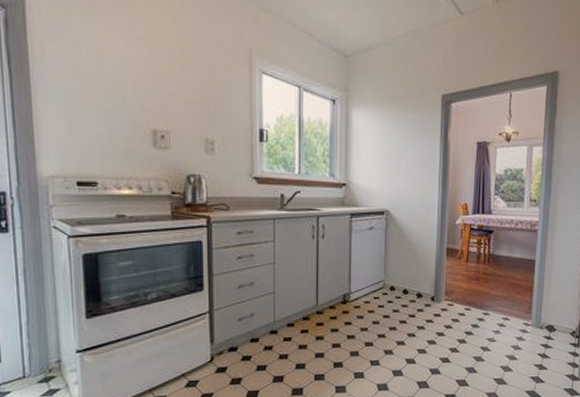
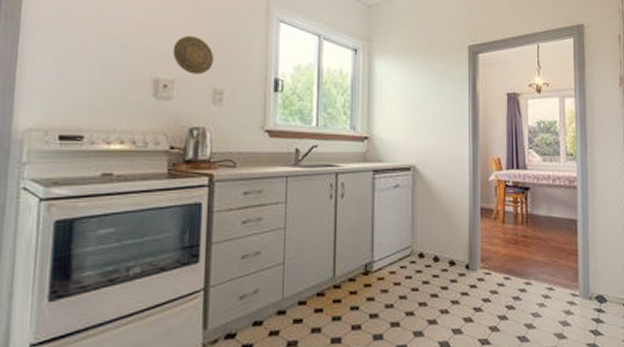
decorative plate: none [166,88,203,126] -> present [173,35,214,75]

